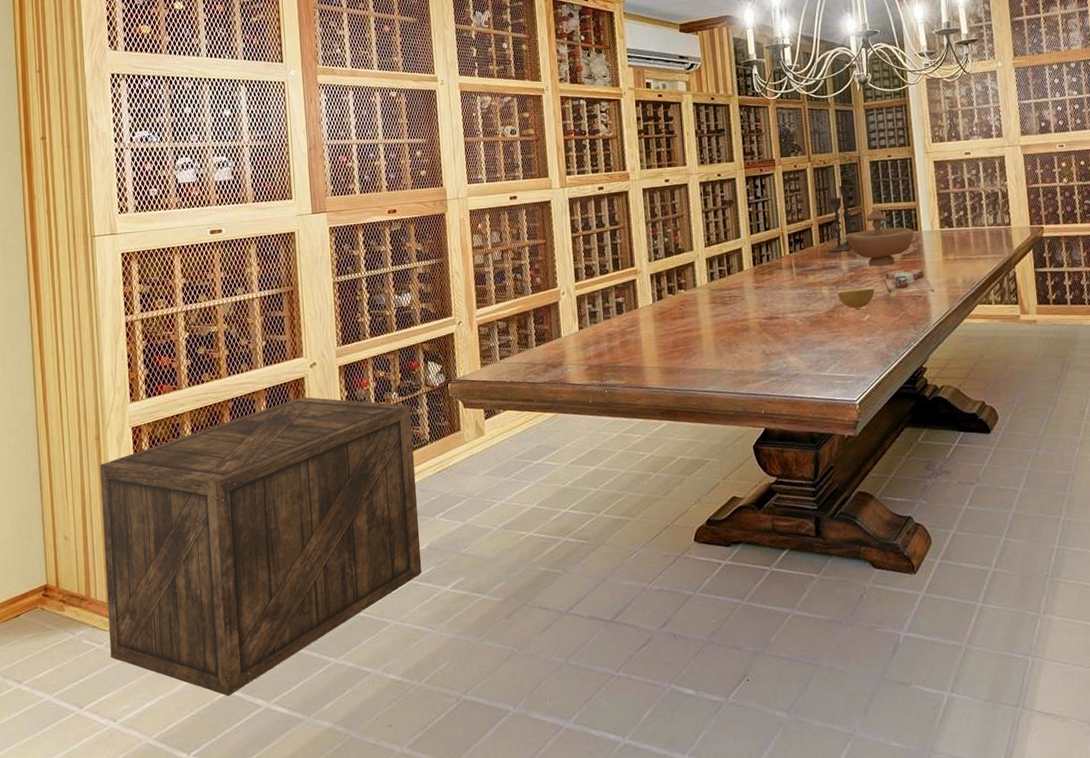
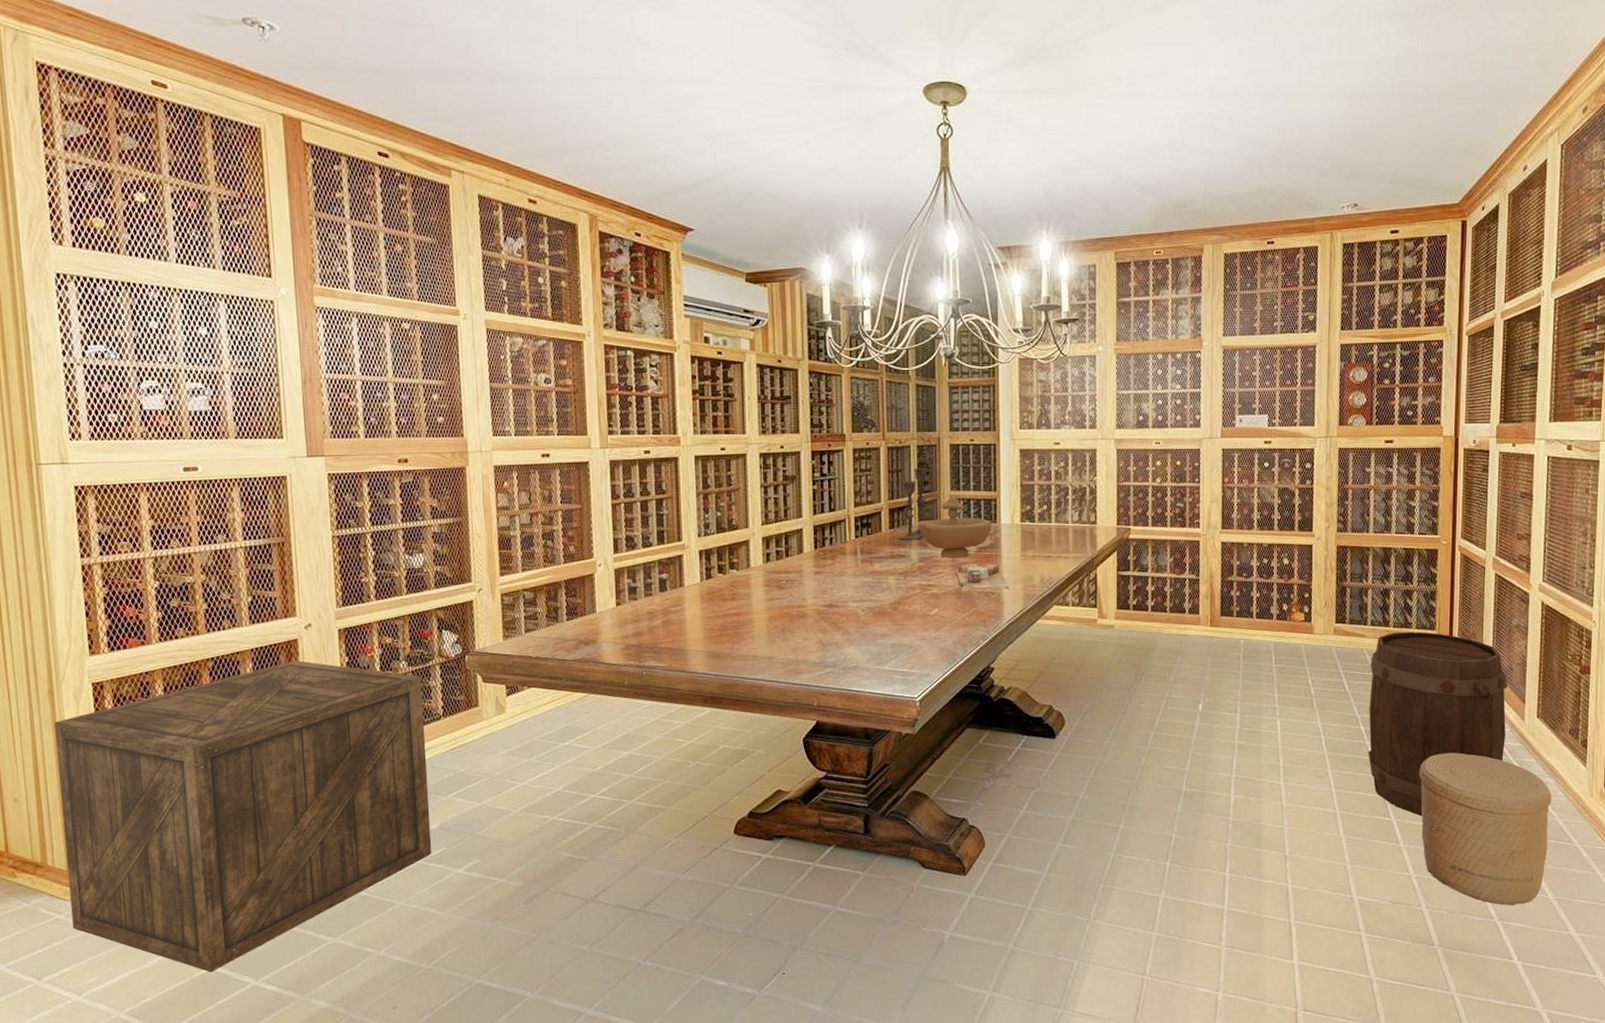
cheese: present [837,287,874,309] -> none [905,580,945,602]

